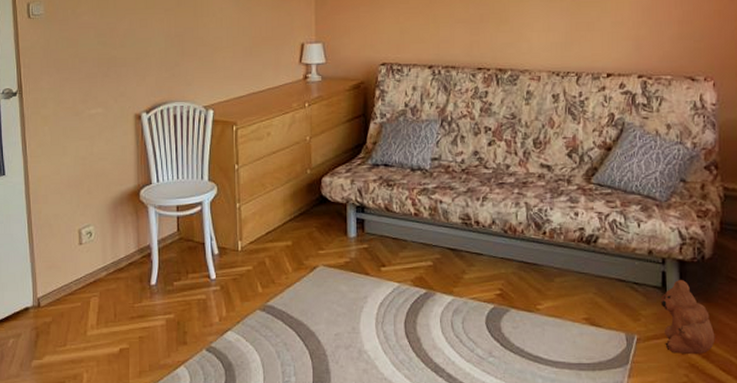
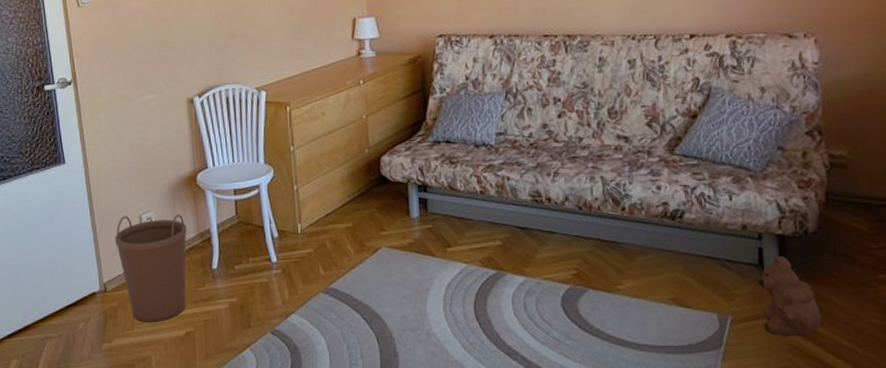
basket: none [51,228,127,338] -> present [114,213,187,322]

